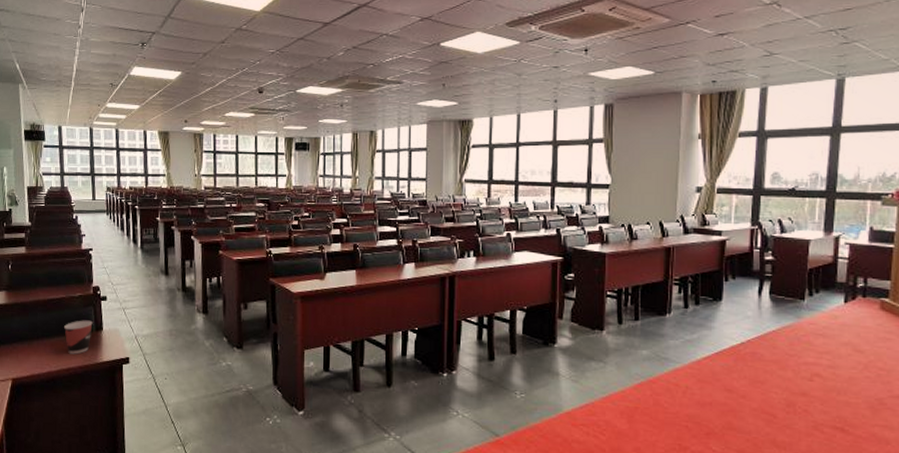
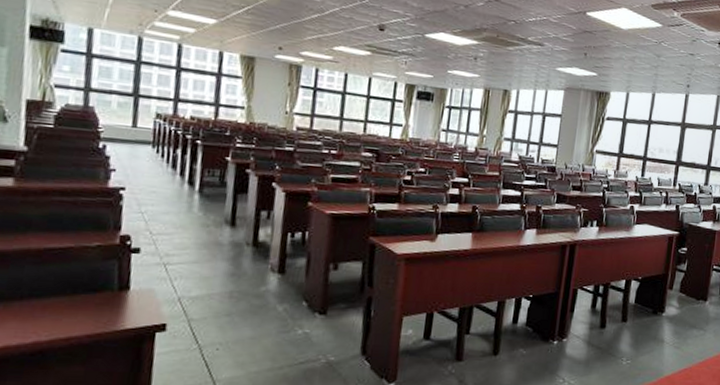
cup: present [64,320,93,354] -> none [67,276,115,320]

